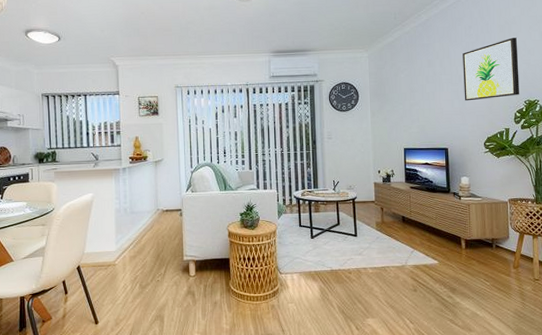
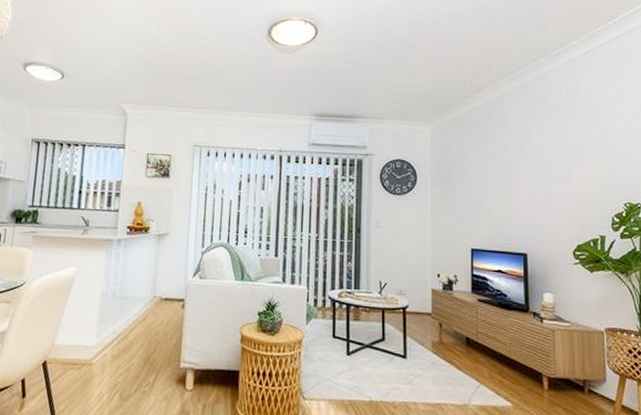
wall art: present [462,37,520,101] -> none [547,124,618,197]

